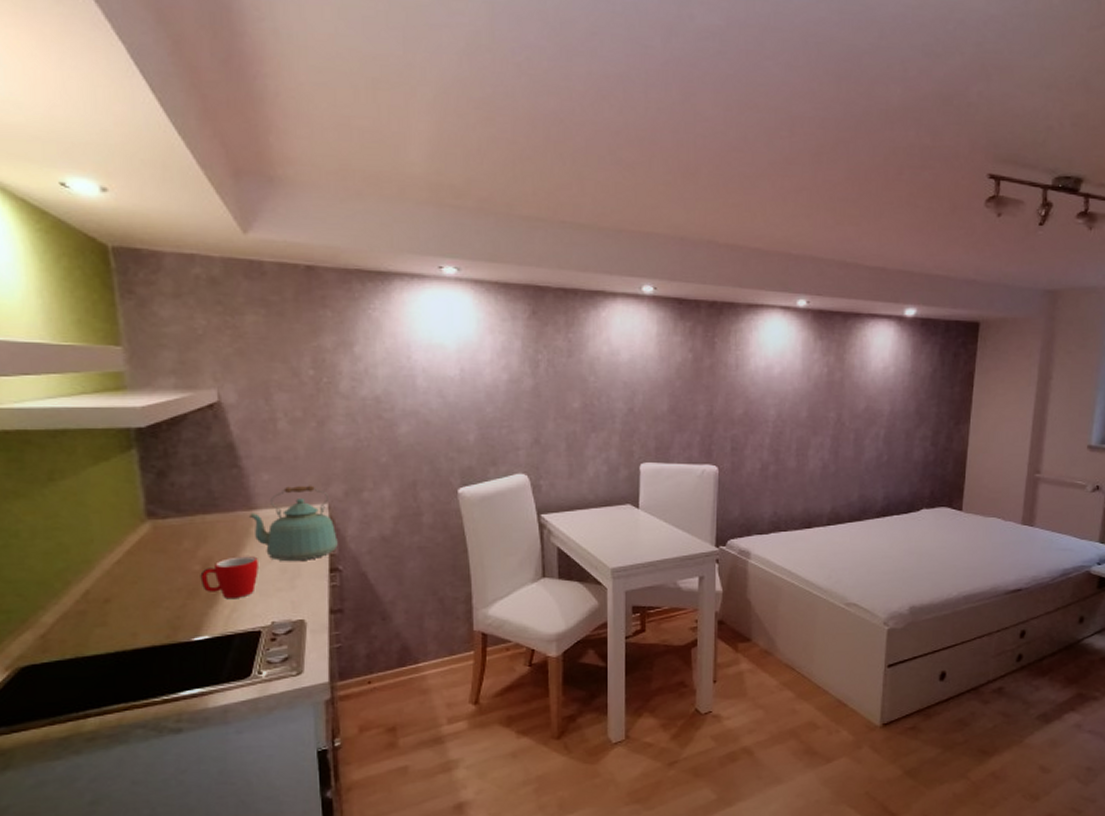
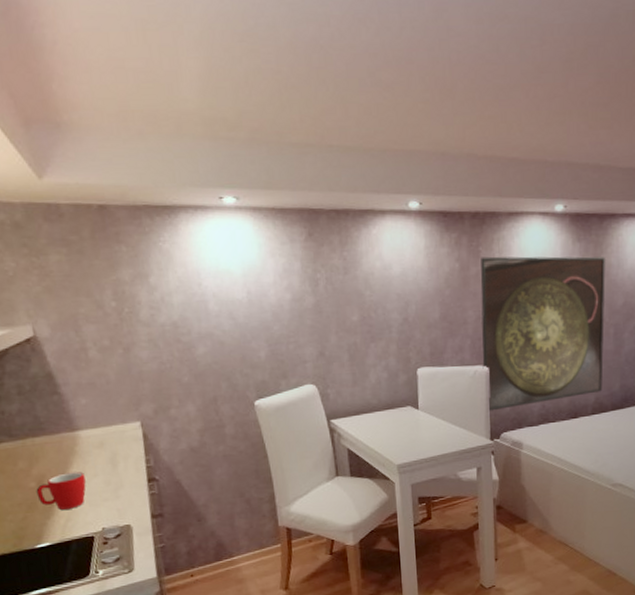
kettle: present [249,485,338,562] -> none [73,406,153,475]
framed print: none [711,348,848,515] -> present [480,256,605,411]

